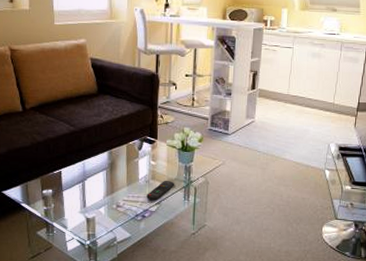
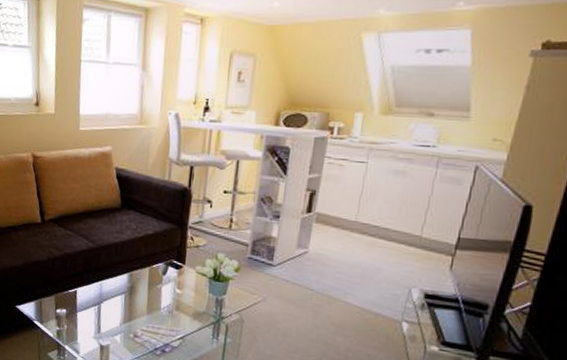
remote control: present [146,181,174,201] -> none [168,313,202,336]

